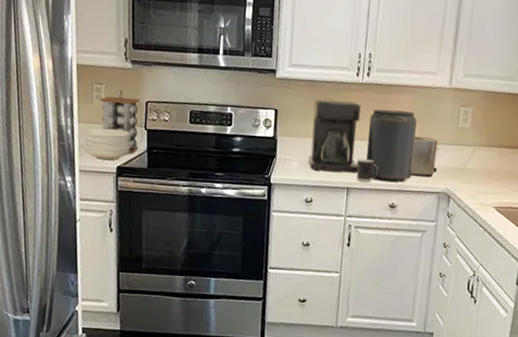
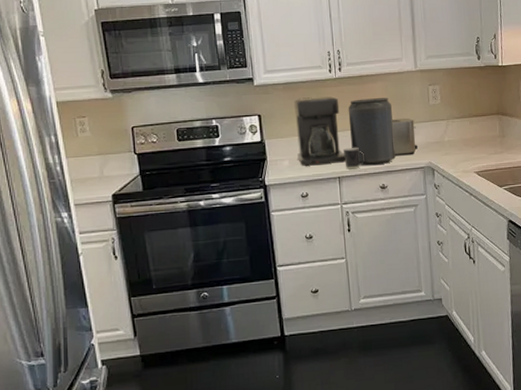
bowl: present [83,128,131,161] -> none [73,158,123,191]
spice rack: present [100,89,140,154] -> none [85,119,131,180]

